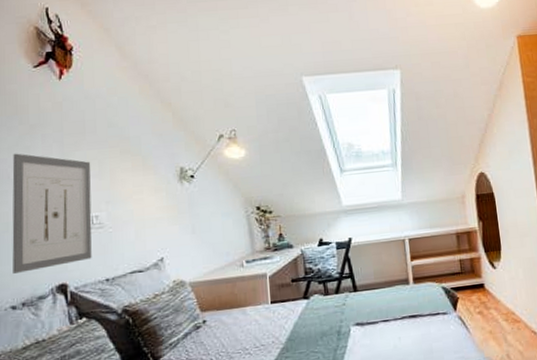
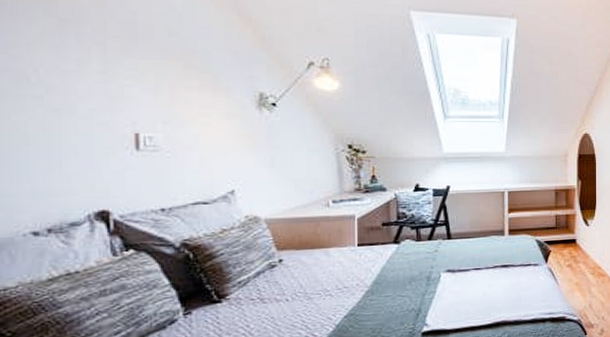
wall art: present [12,153,92,274] -> none [33,51,144,194]

